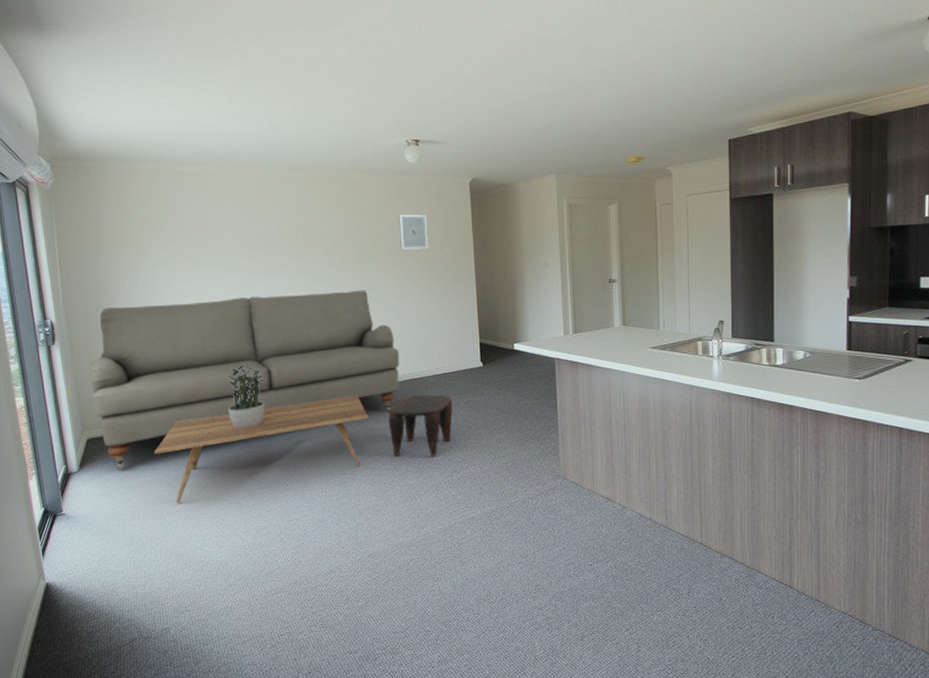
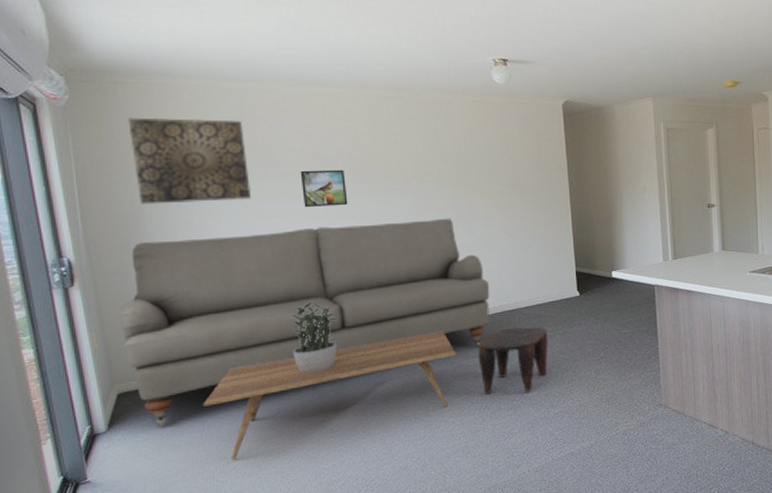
wall art: none [98,198,196,274] -> present [128,117,252,205]
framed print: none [236,244,276,279] -> present [300,169,348,208]
wall art: present [399,214,428,250] -> none [486,138,519,175]

